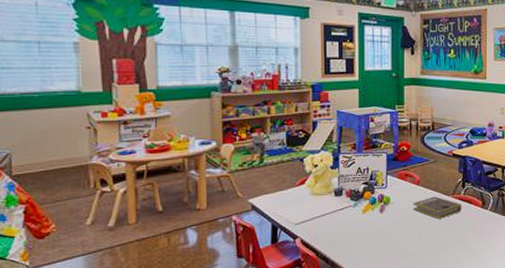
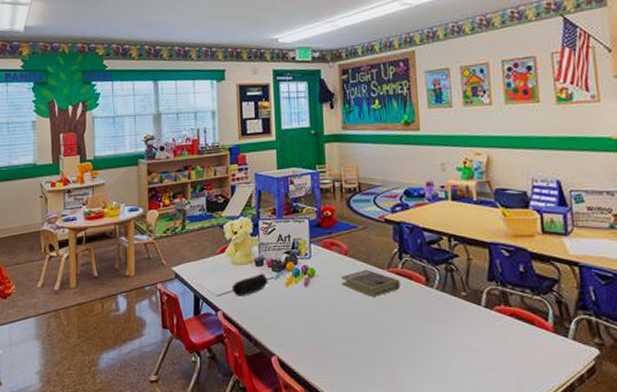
pencil case: none [310,202,346,225] -> present [231,273,268,298]

